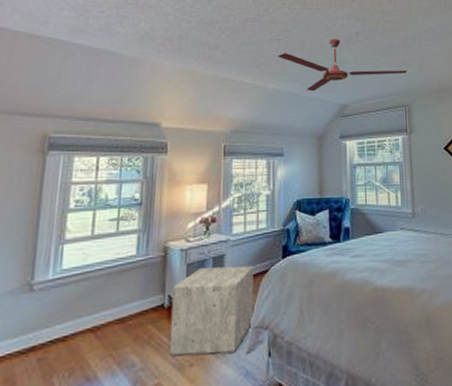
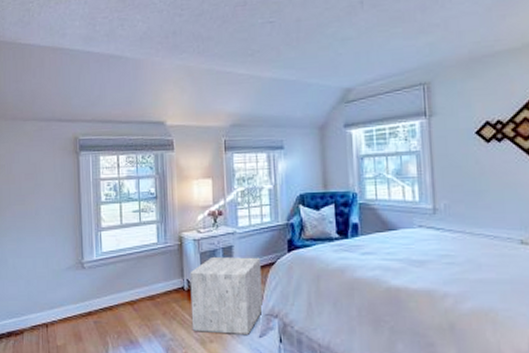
ceiling fan: present [278,39,408,92] -> none [272,12,427,77]

